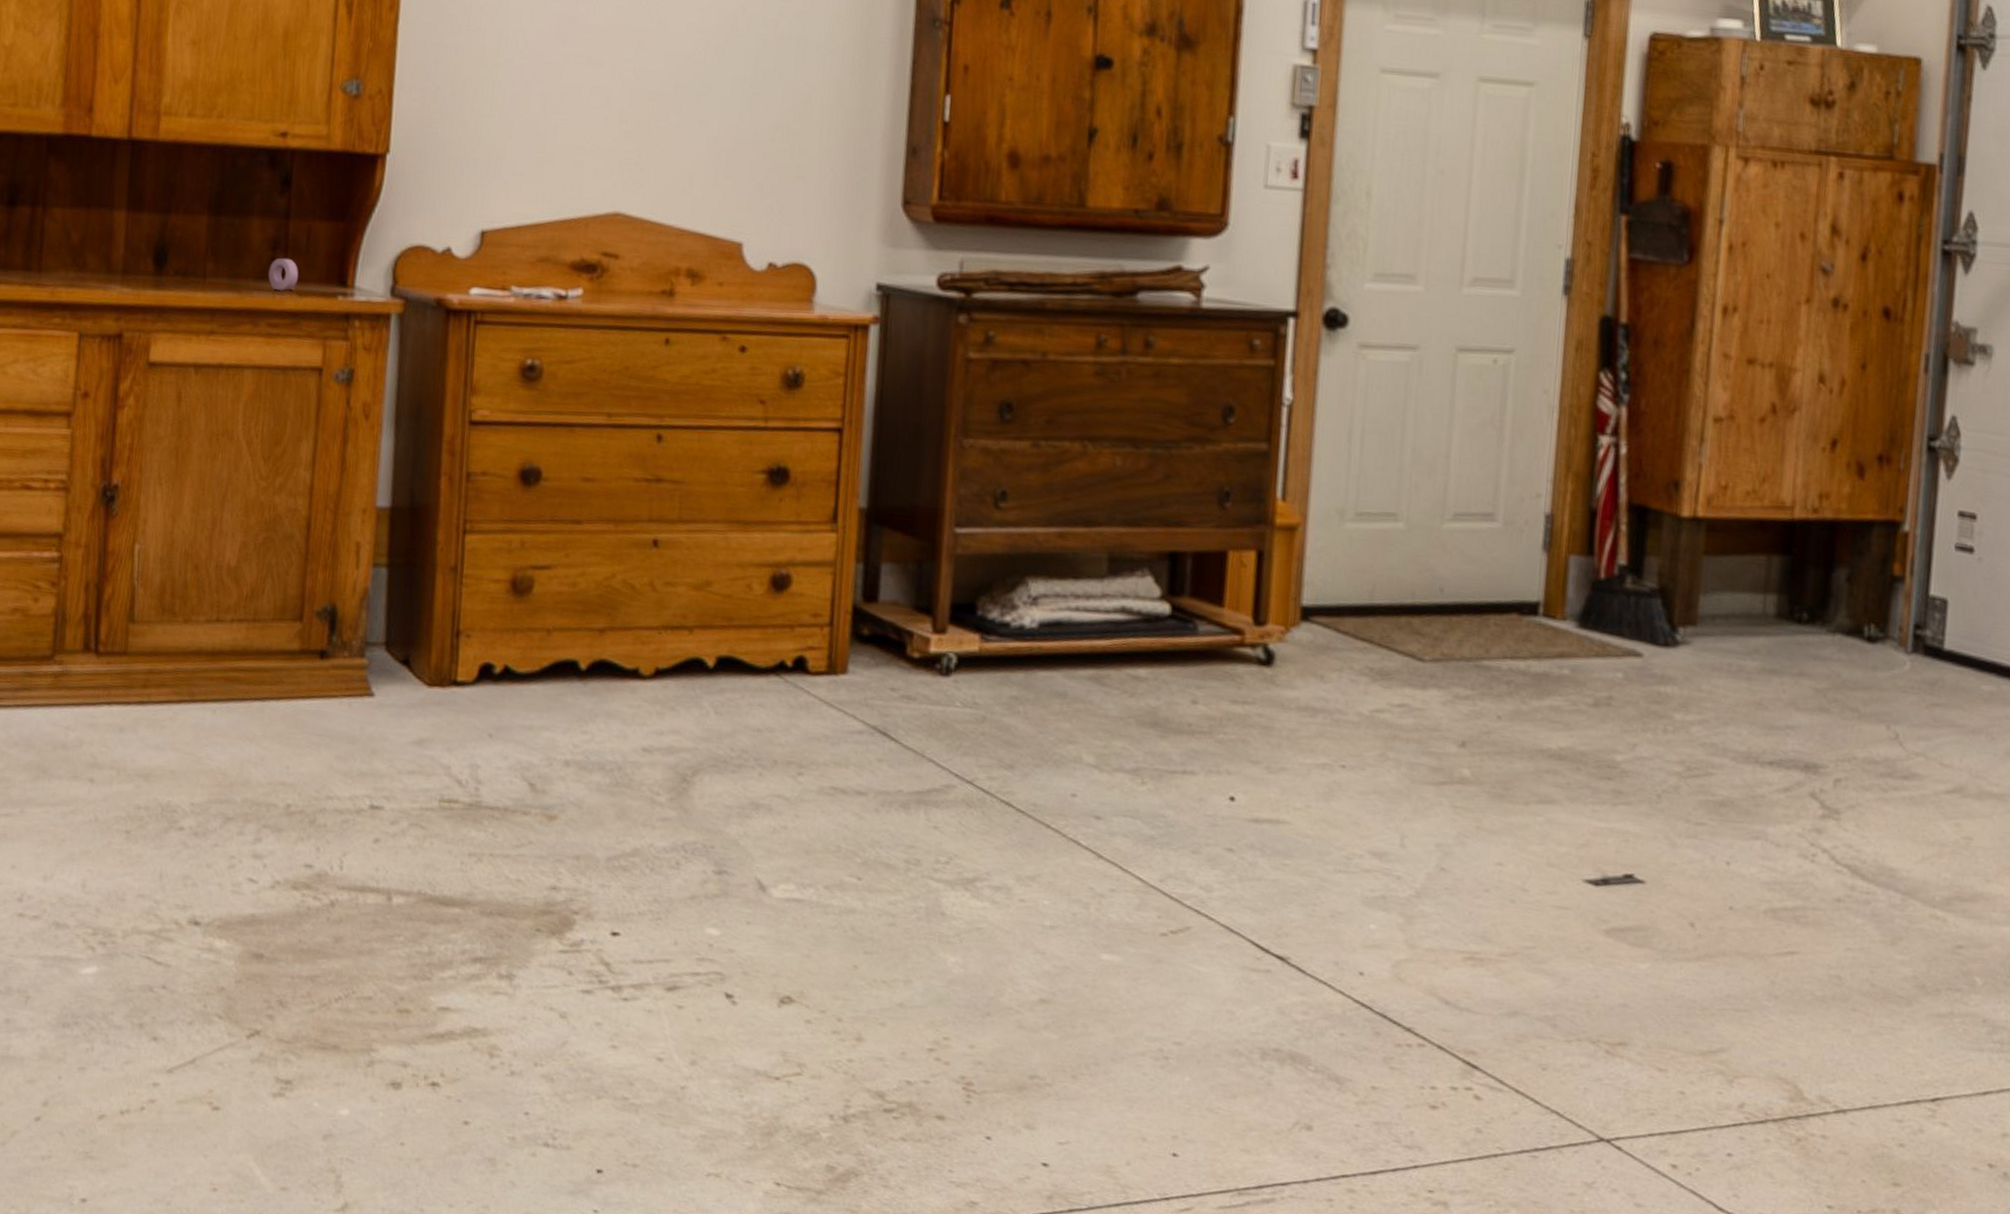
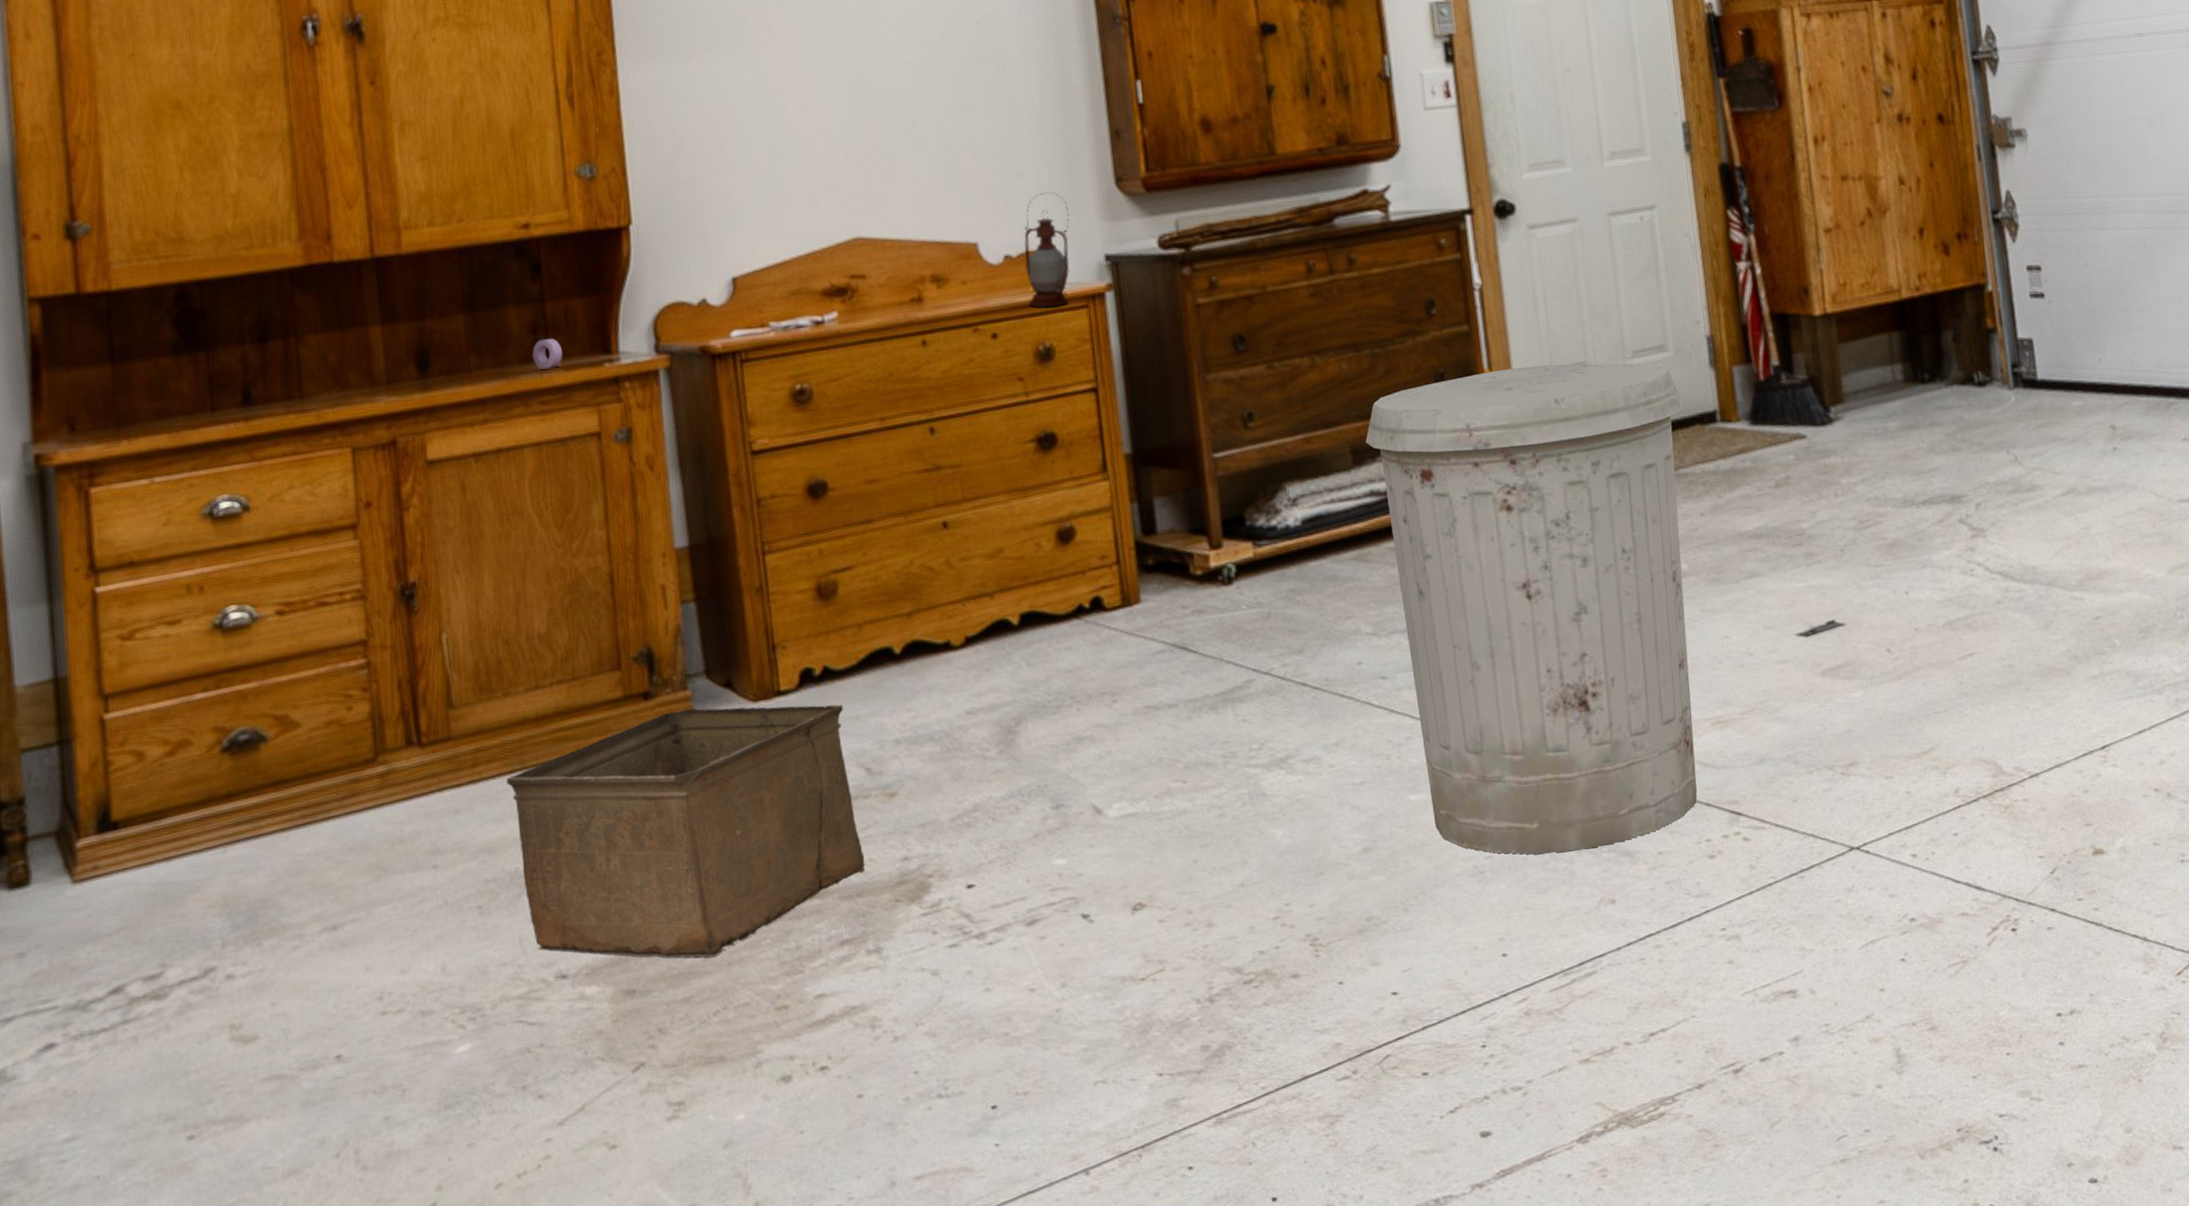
storage bin: none [172,676,518,941] -> present [506,704,865,958]
lantern: none [785,201,846,331] -> present [1024,192,1069,308]
trash can: none [1124,501,1502,1065] -> present [1365,363,1697,855]

